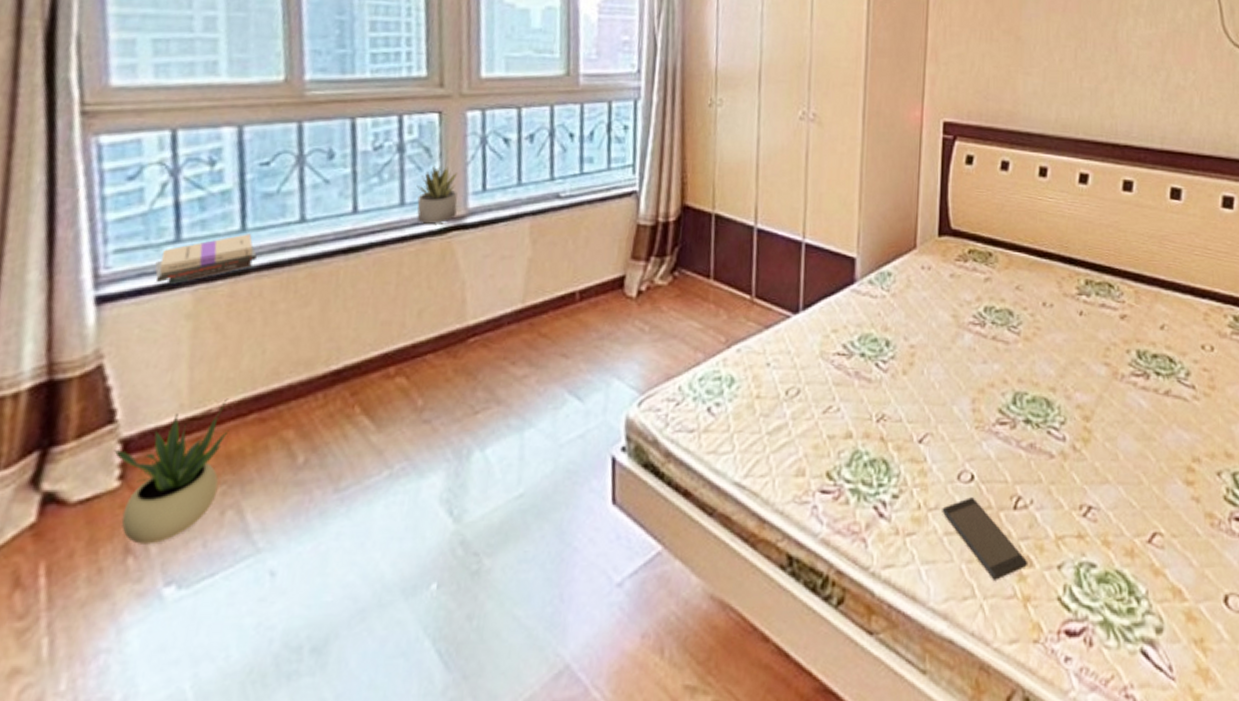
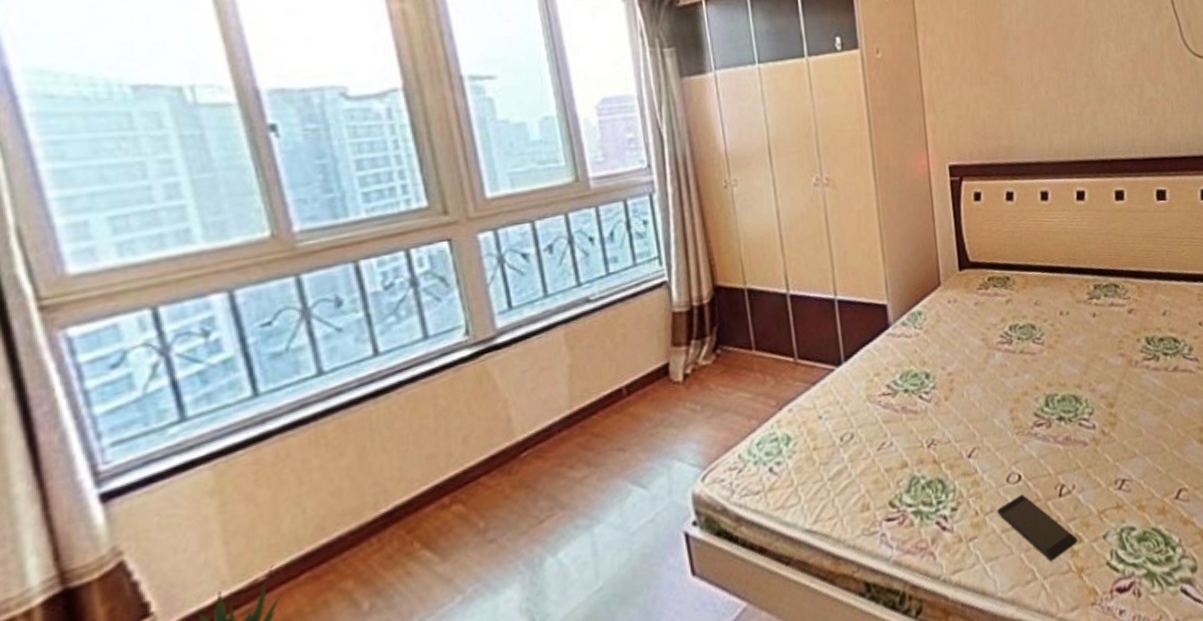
books: present [155,234,257,285] -> none [162,397,276,466]
succulent plant: present [416,166,458,224] -> none [438,292,485,353]

